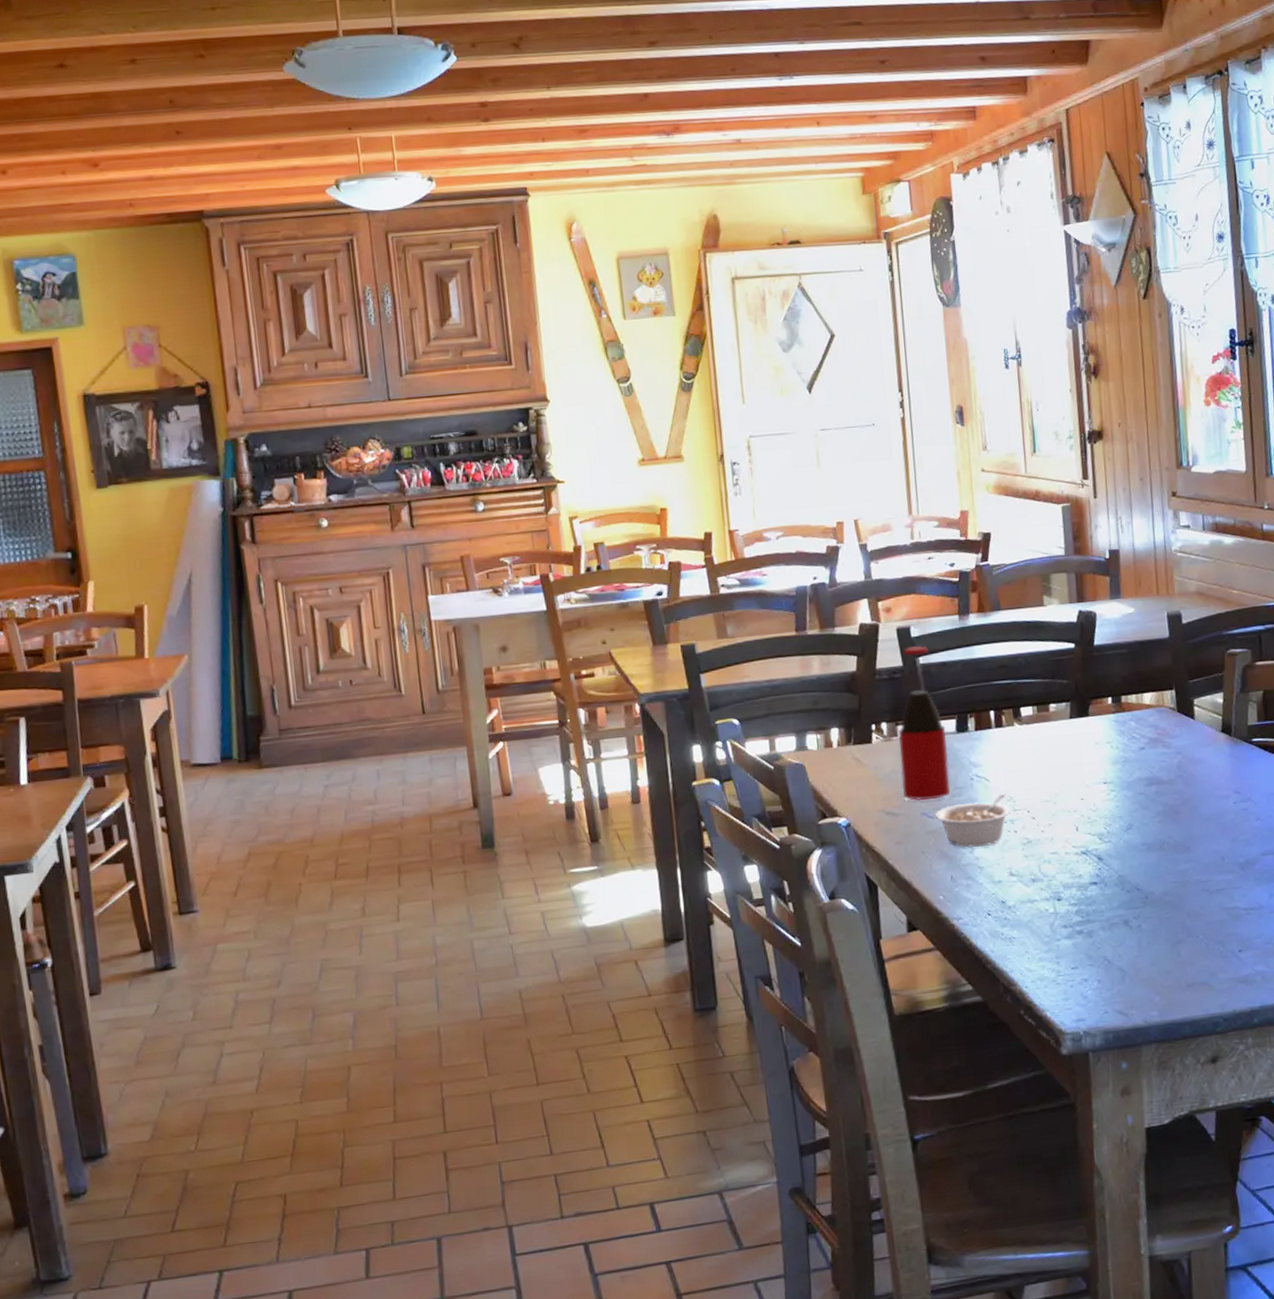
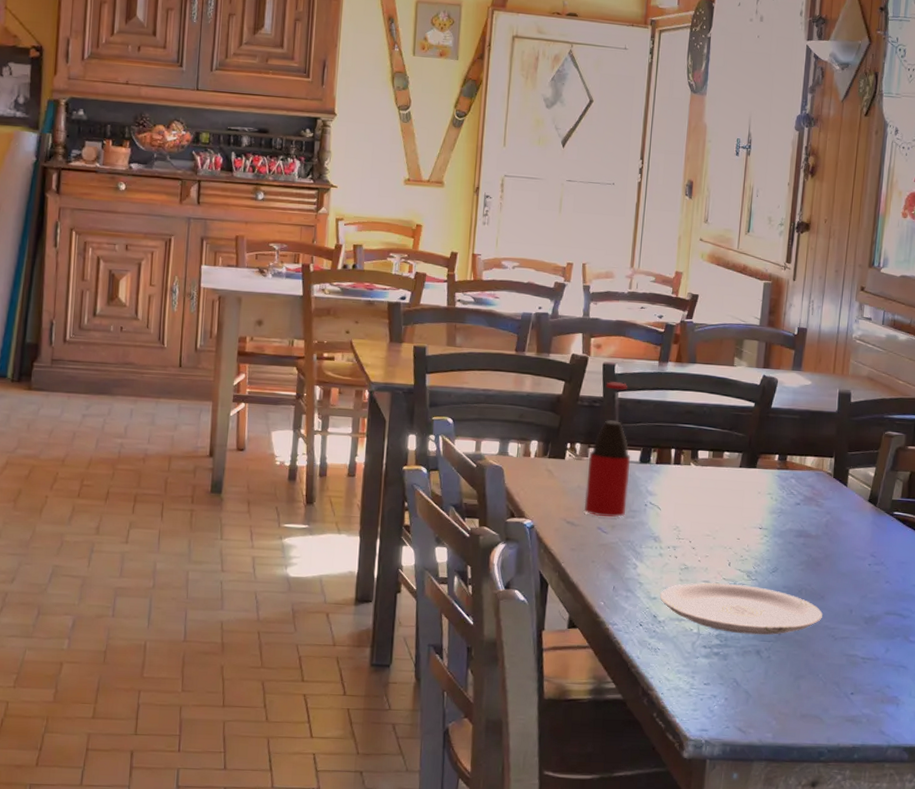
legume: present [936,793,1011,848] -> none [609,522,675,565]
plate: none [1004,849,1192,906] -> present [659,582,823,635]

